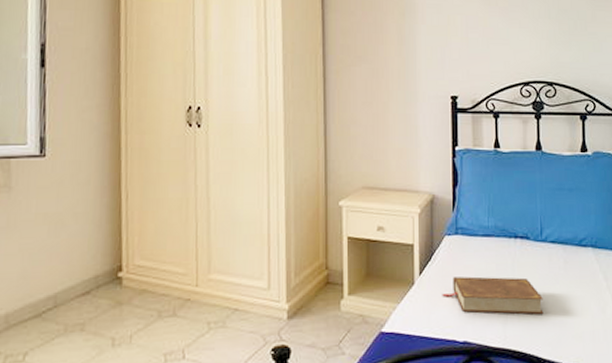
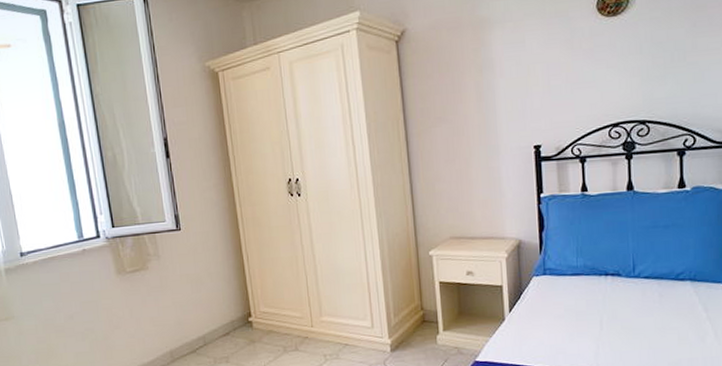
book: present [442,276,544,315] -> none [532,311,637,345]

